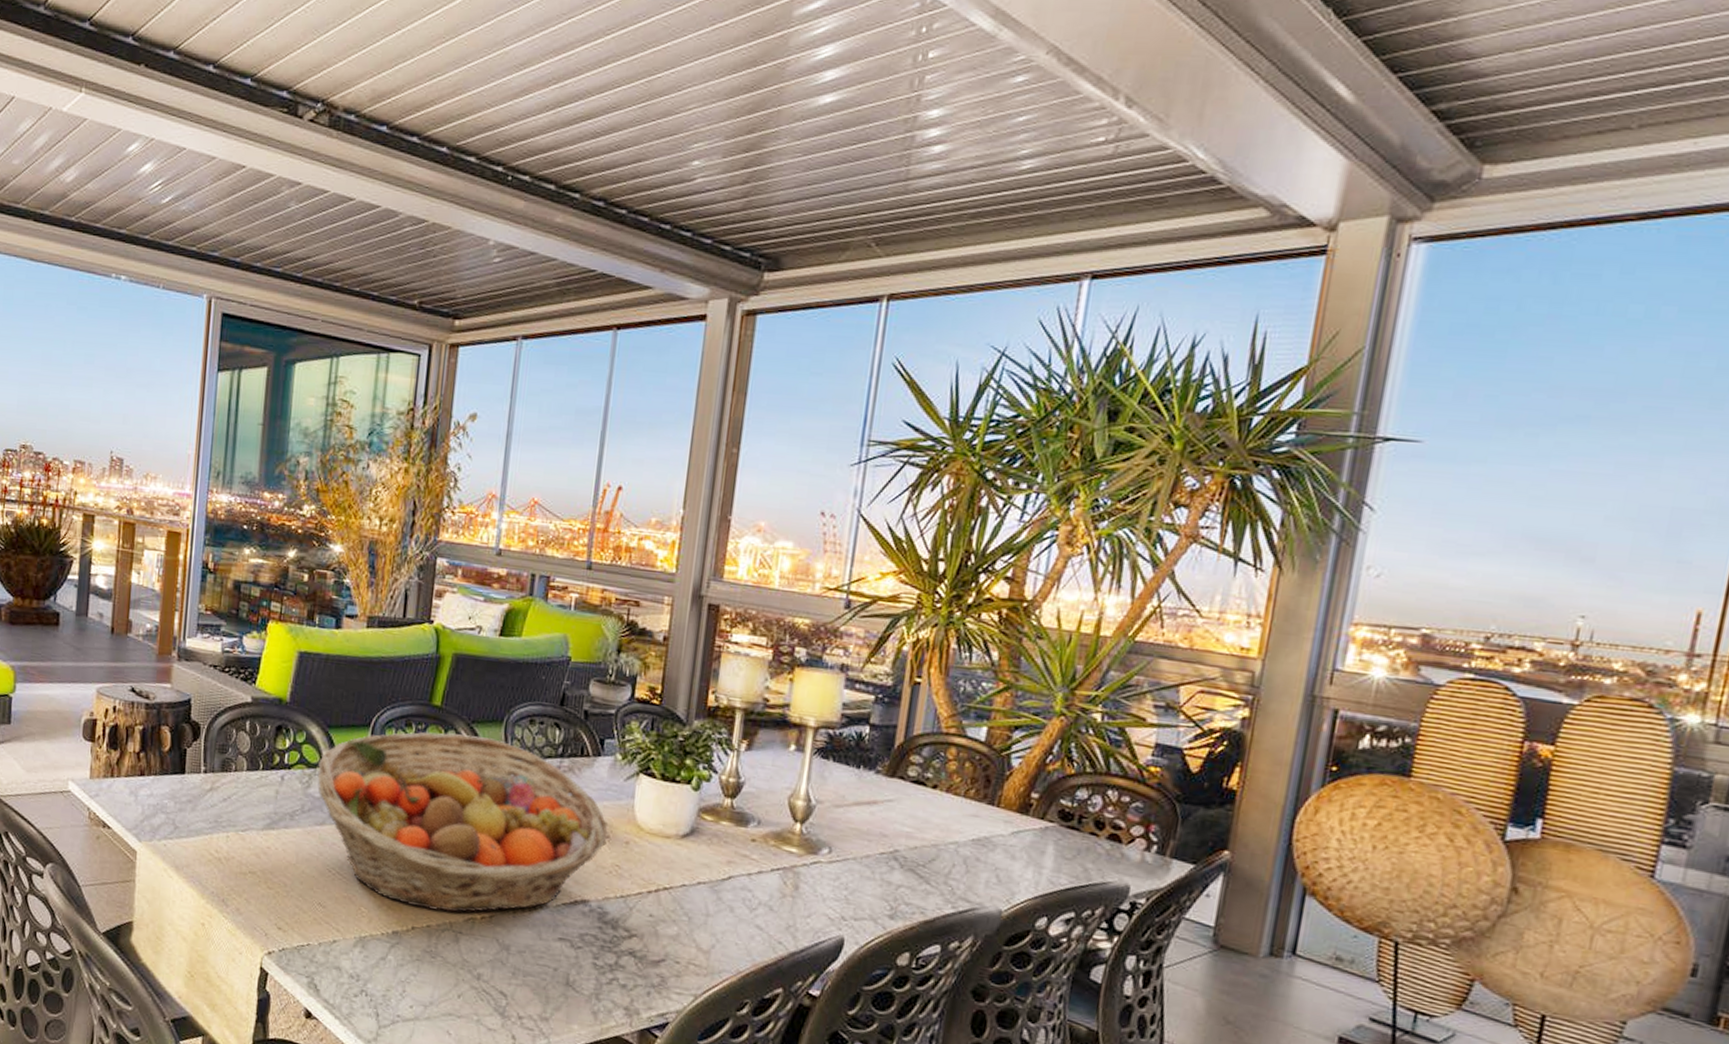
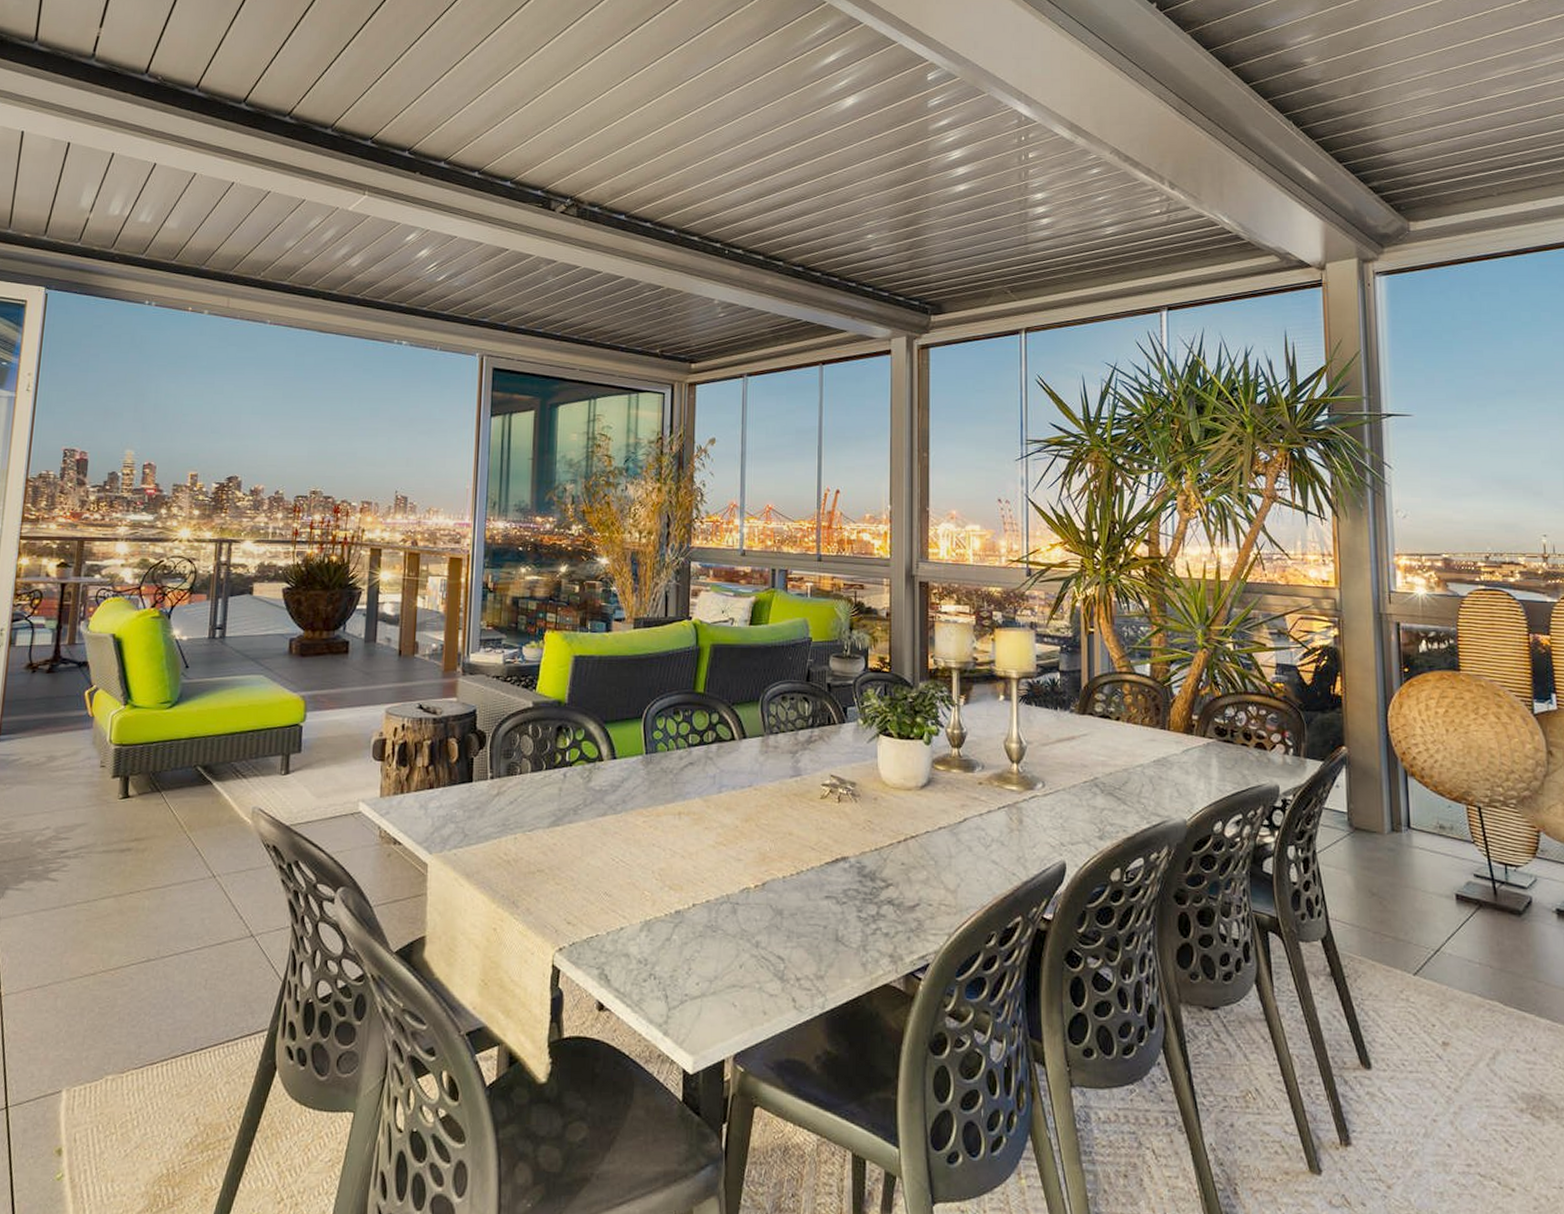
fruit basket: present [317,731,608,913] -> none [597,716,858,886]

